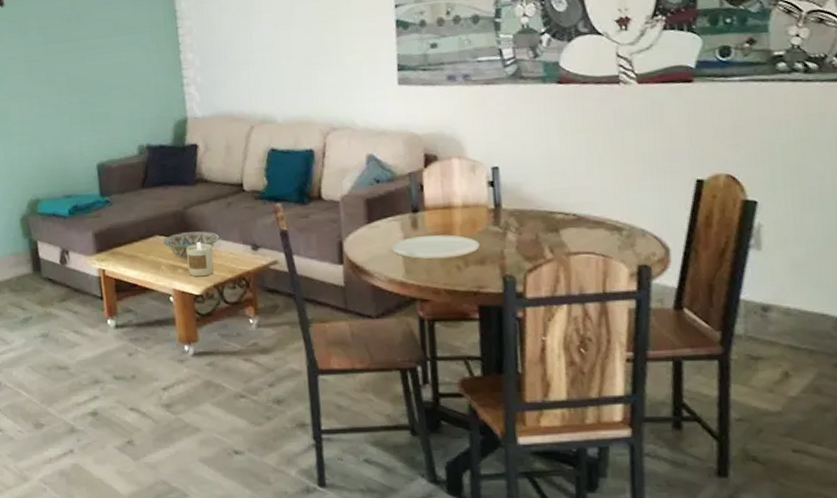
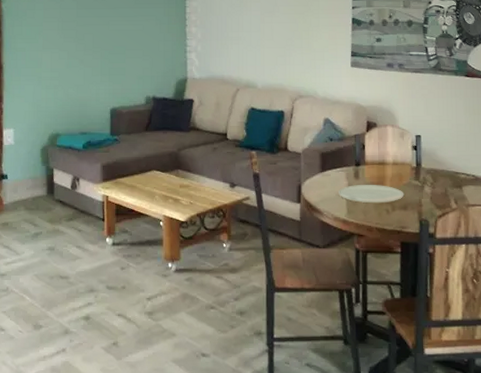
decorative bowl: present [162,231,220,263] -> none [158,169,205,195]
candle: present [185,242,214,277] -> none [176,178,199,207]

